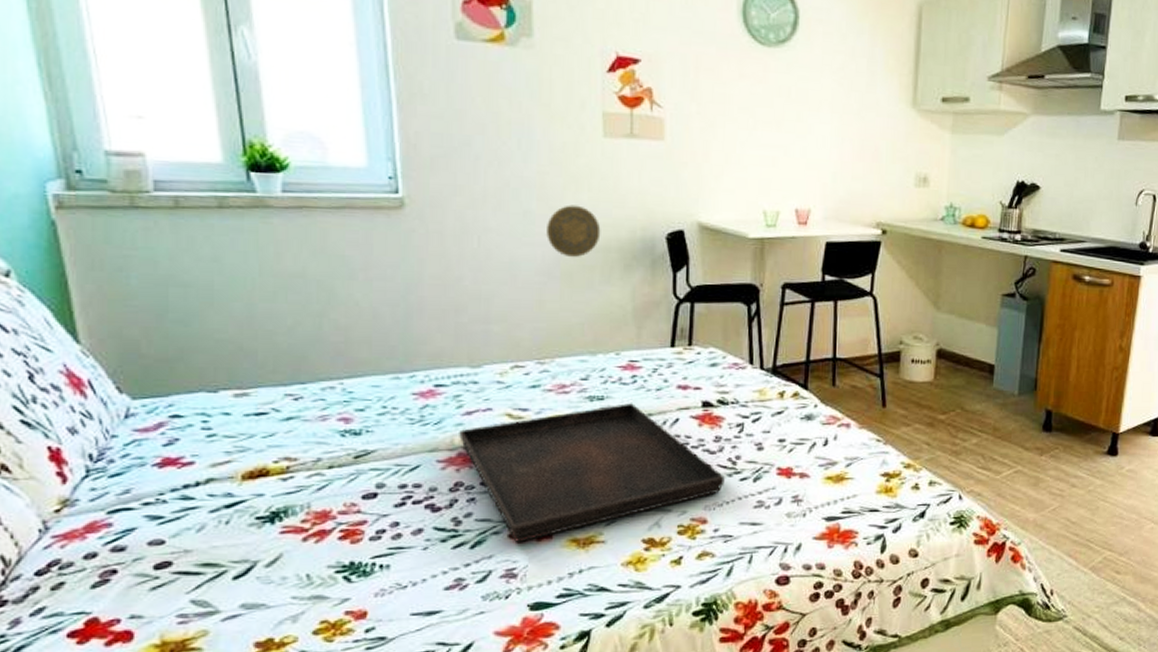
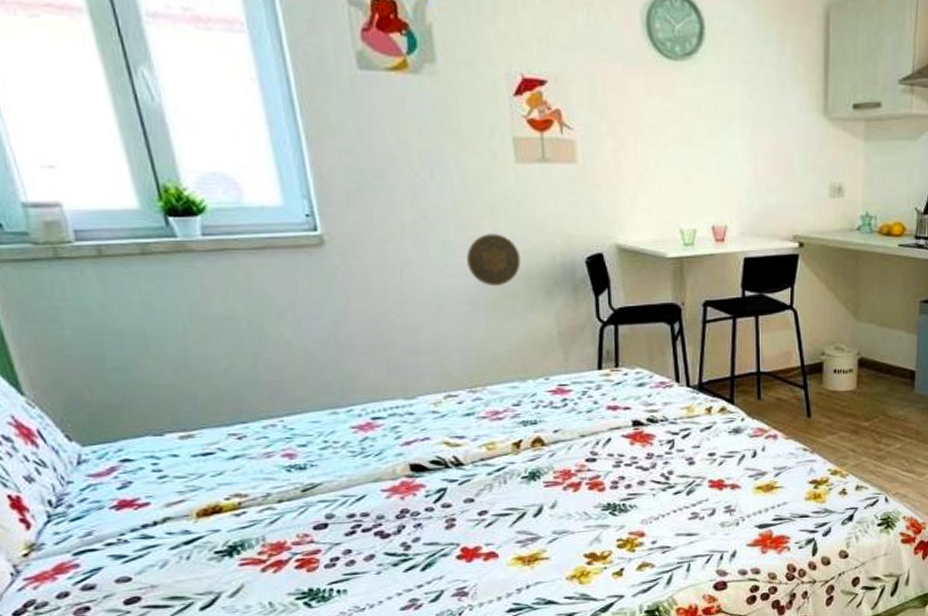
serving tray: present [459,403,725,542] -> none [400,426,659,563]

